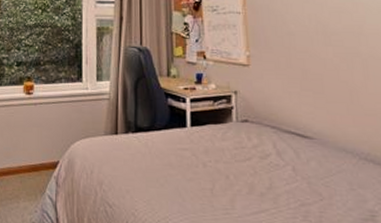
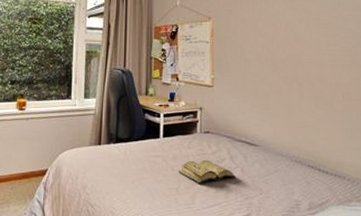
diary: none [212,154,287,185] -> present [178,159,236,184]

